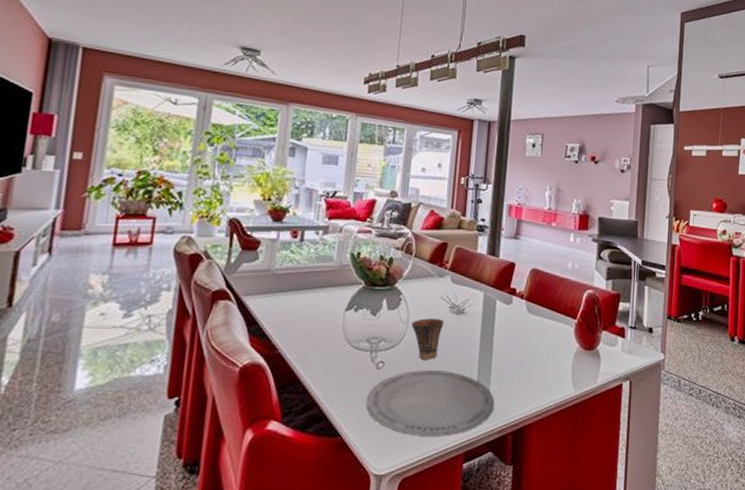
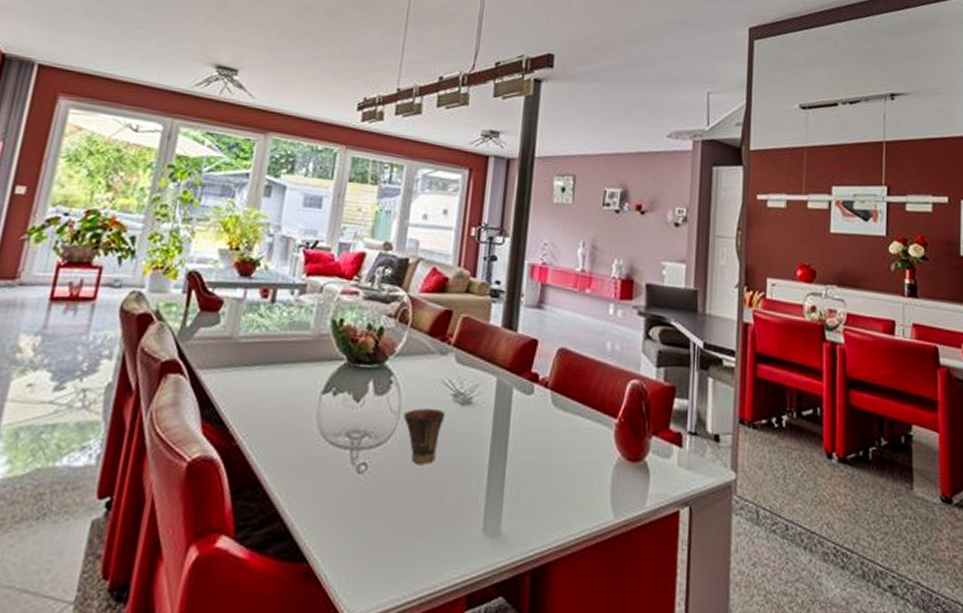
plate: present [366,370,495,436] -> none [342,477,509,571]

